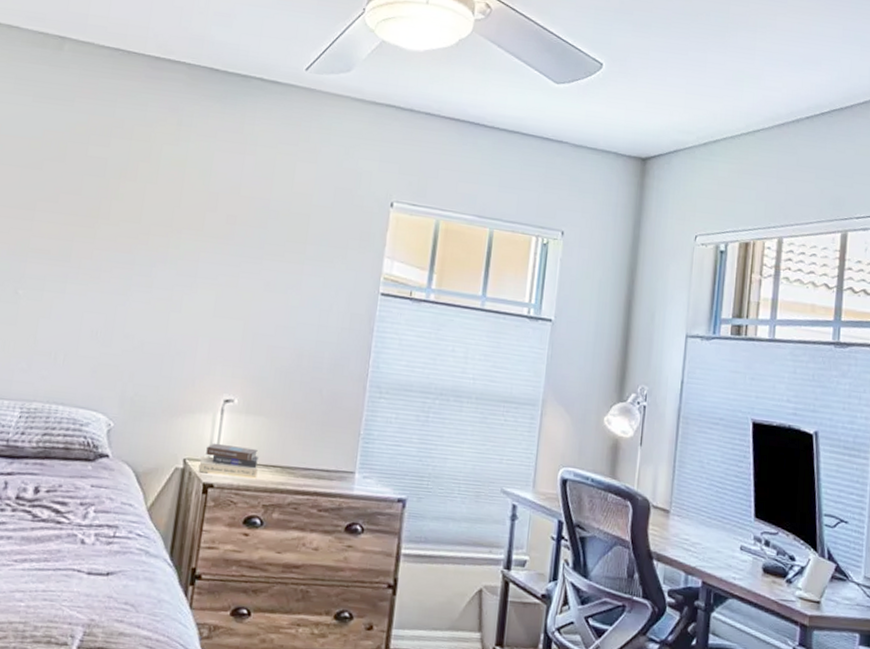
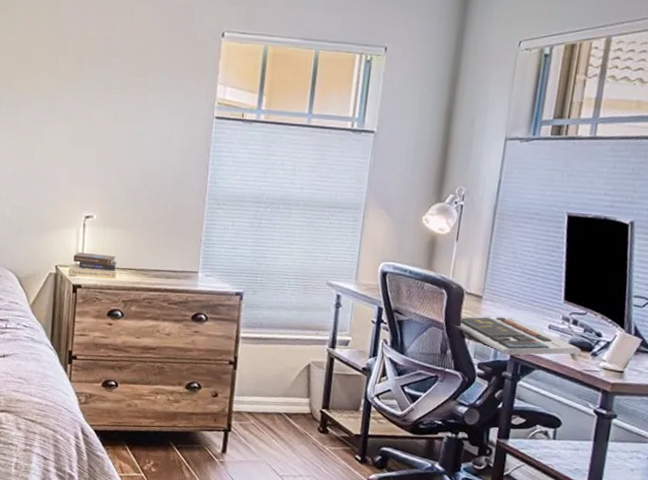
computer keyboard: none [636,534,776,589] -> present [450,317,581,361]

